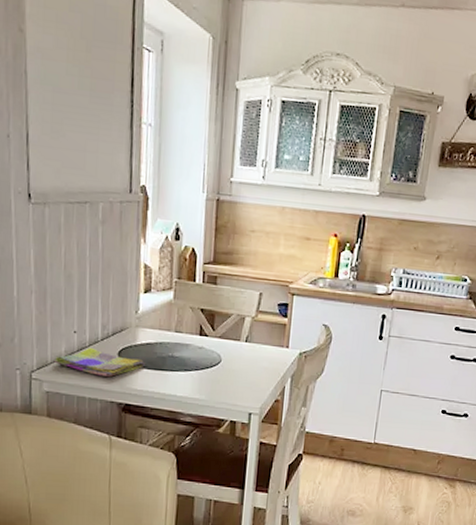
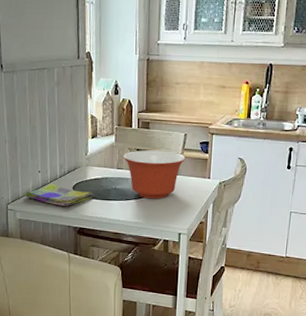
mixing bowl: none [184,310,260,371] -> present [124,150,185,199]

